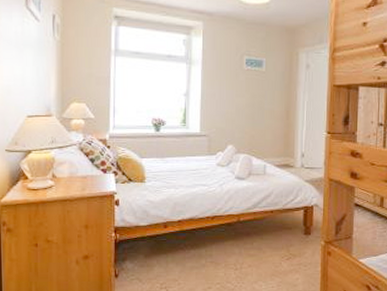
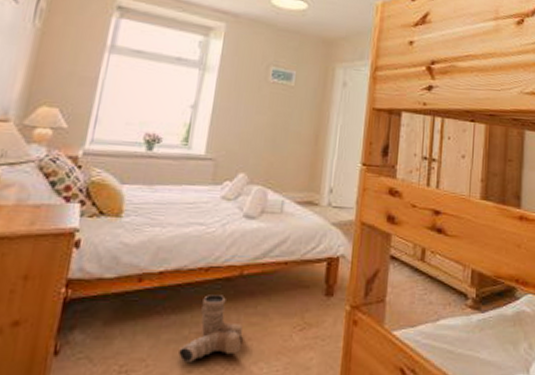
boots: none [200,236,245,281] -> present [178,295,242,362]

